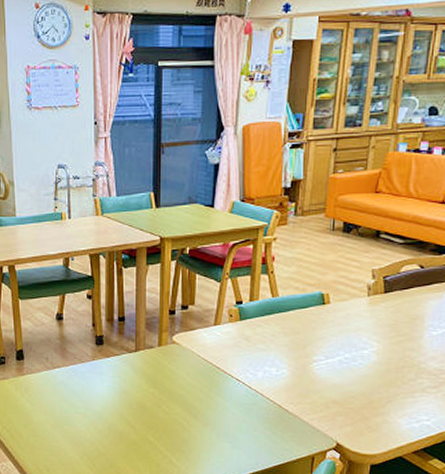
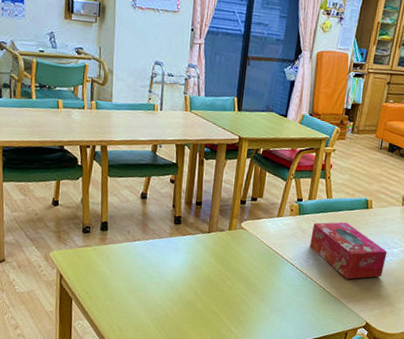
tissue box: none [257,323,355,392] -> present [310,222,387,280]

